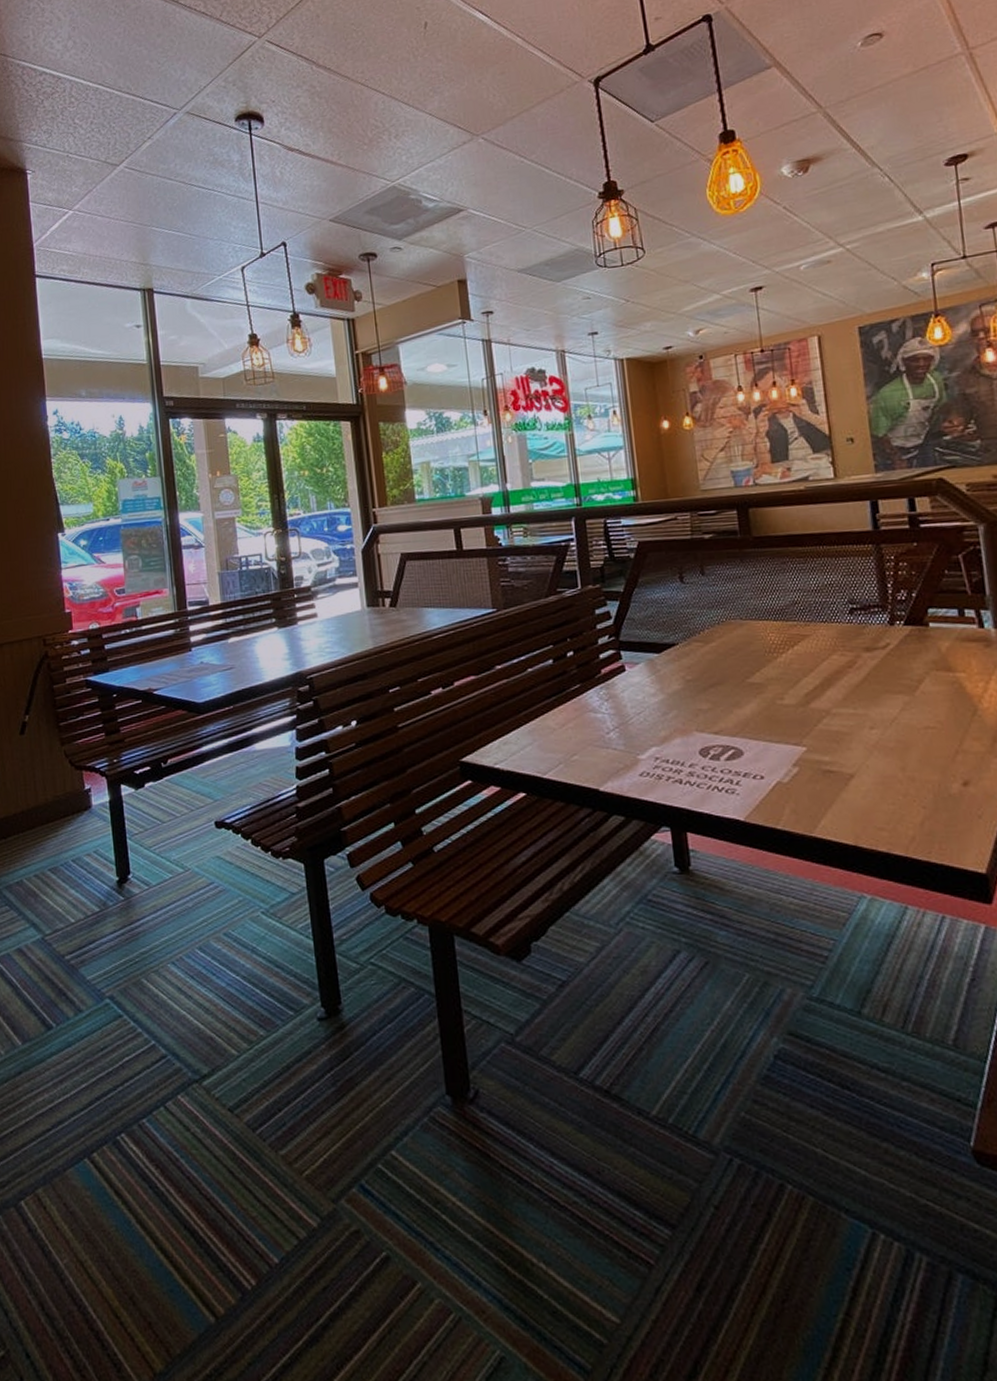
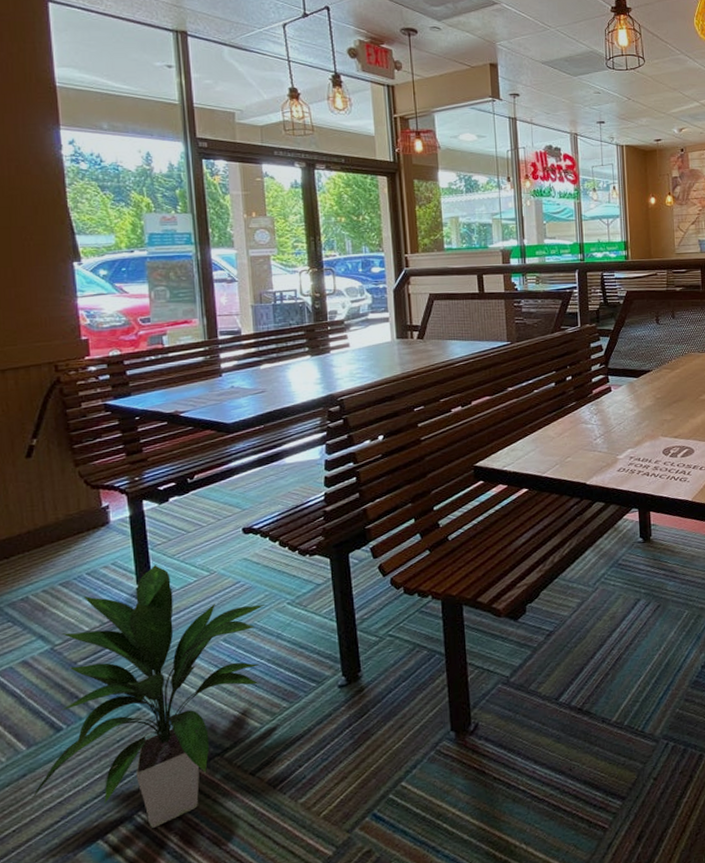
indoor plant: none [25,855,240,1155] -> present [30,564,266,828]

